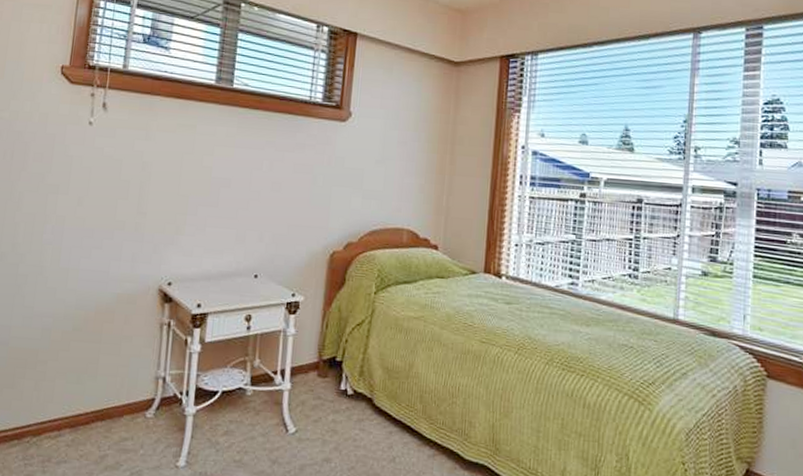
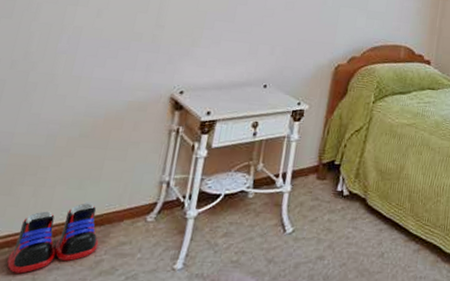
shoes: none [18,397,102,466] -> present [7,203,99,274]

